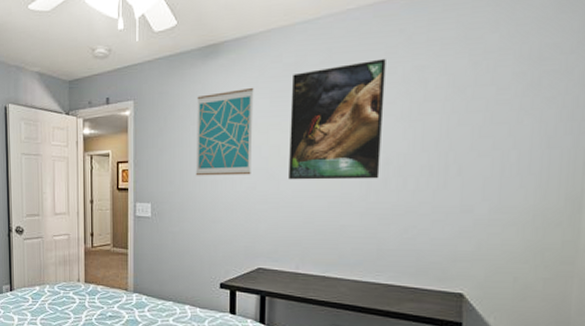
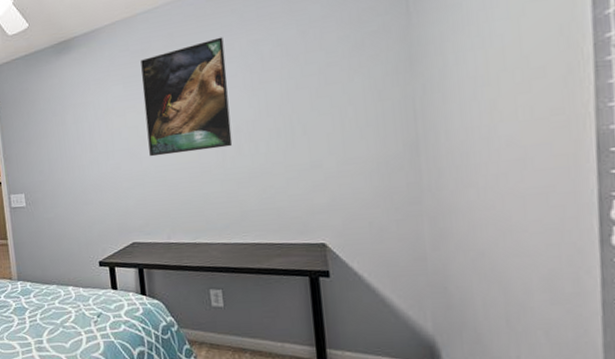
wall art: present [195,87,254,176] -> none [55,76,114,163]

